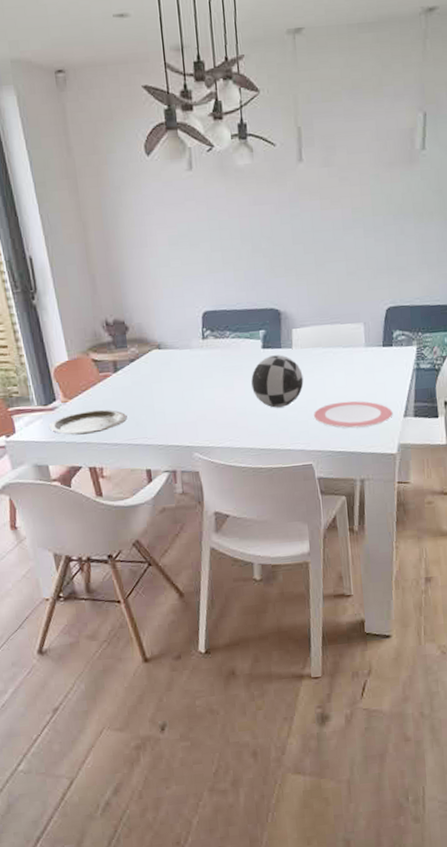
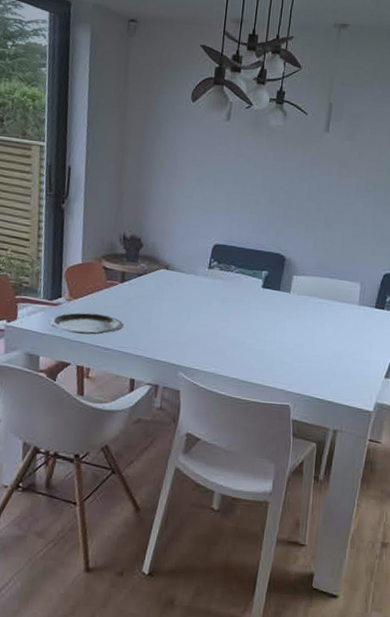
decorative ball: present [251,355,304,408] -> none [245,295,296,346]
plate: present [313,401,393,429] -> none [298,351,375,381]

